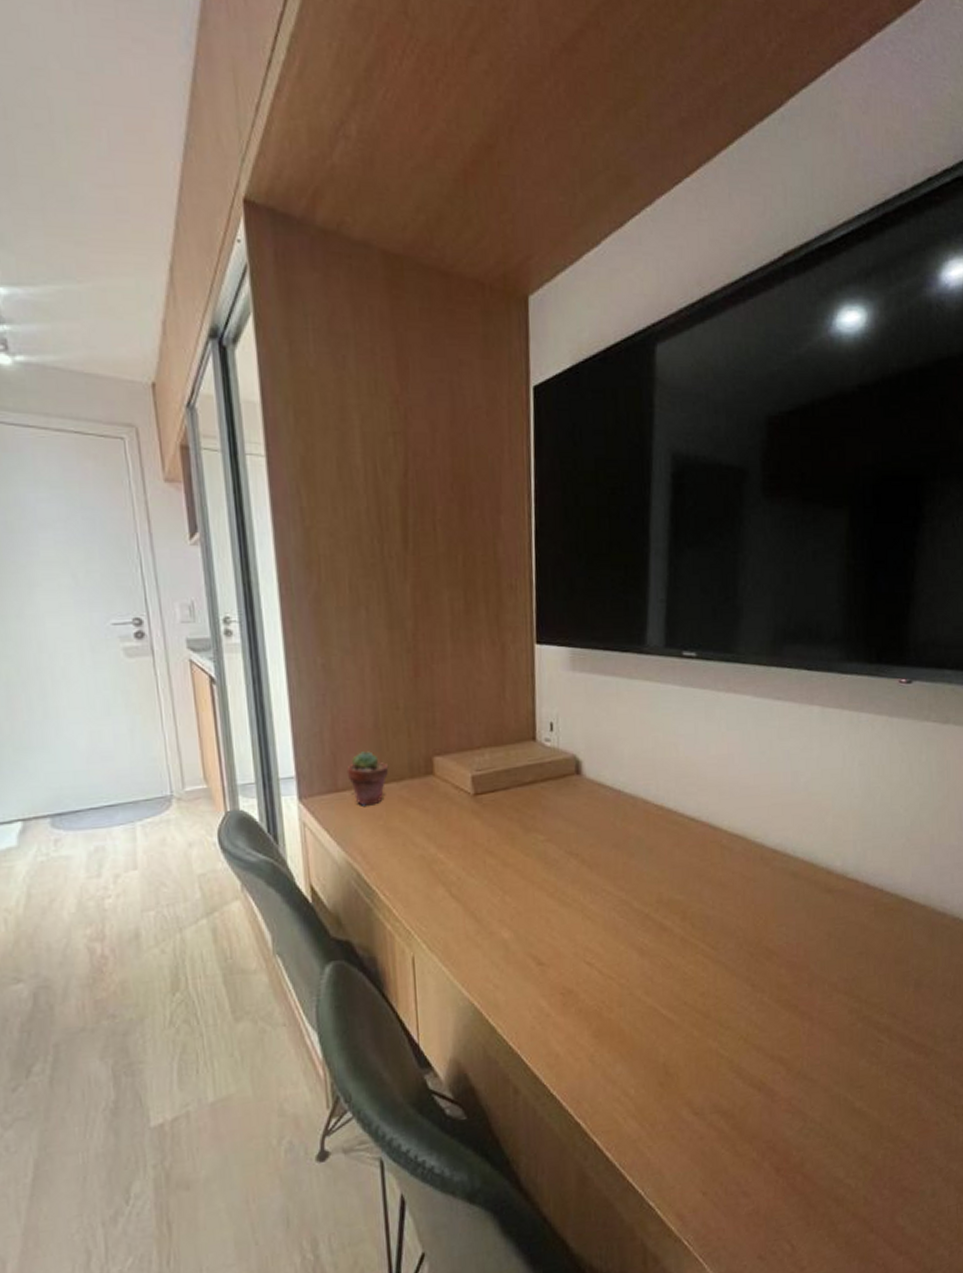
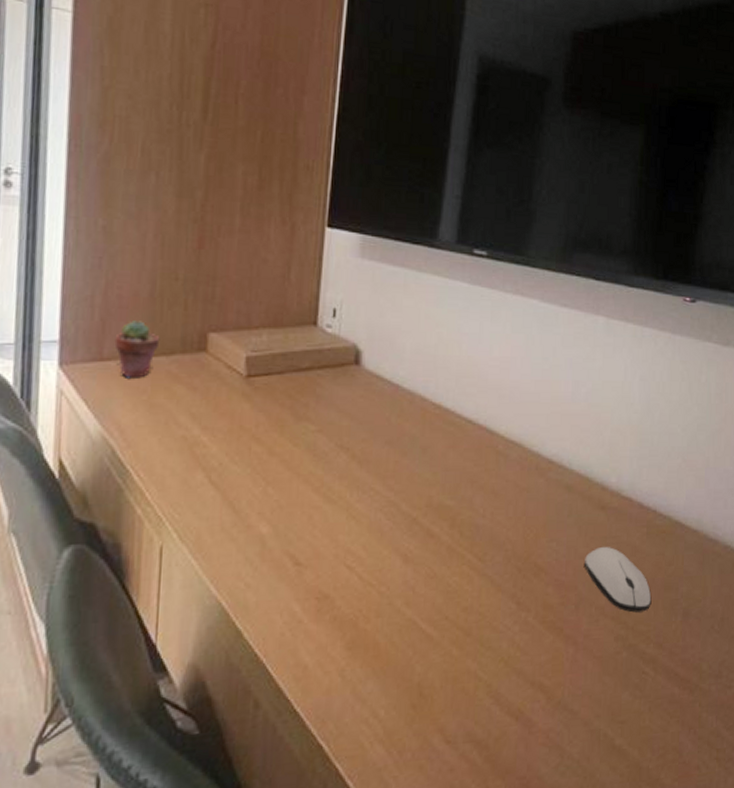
computer mouse: none [815,927,883,987] -> present [585,547,652,613]

